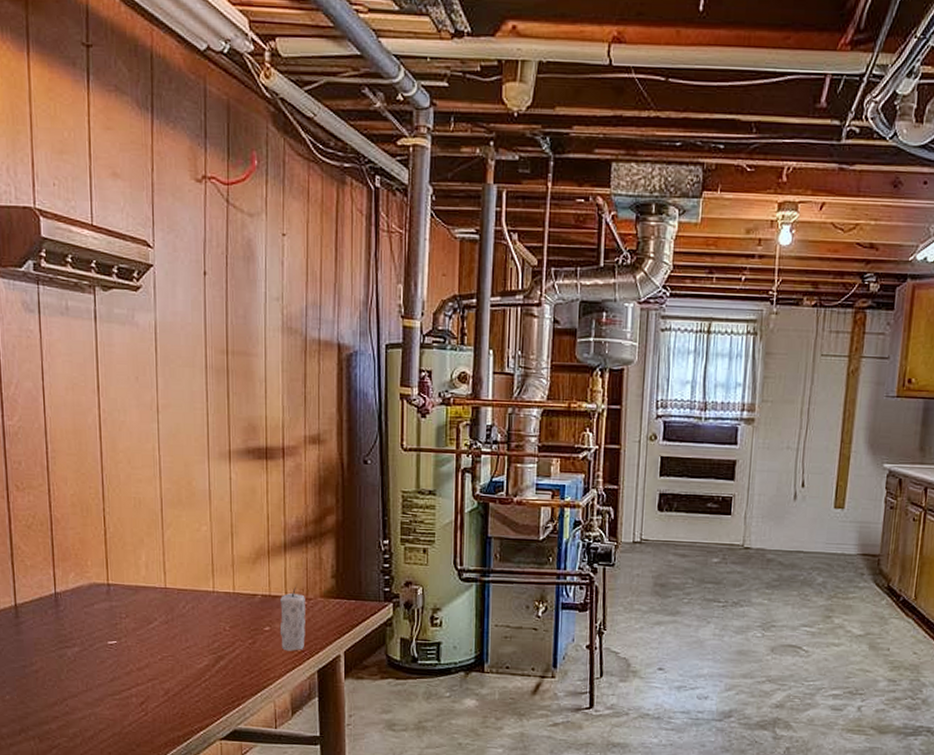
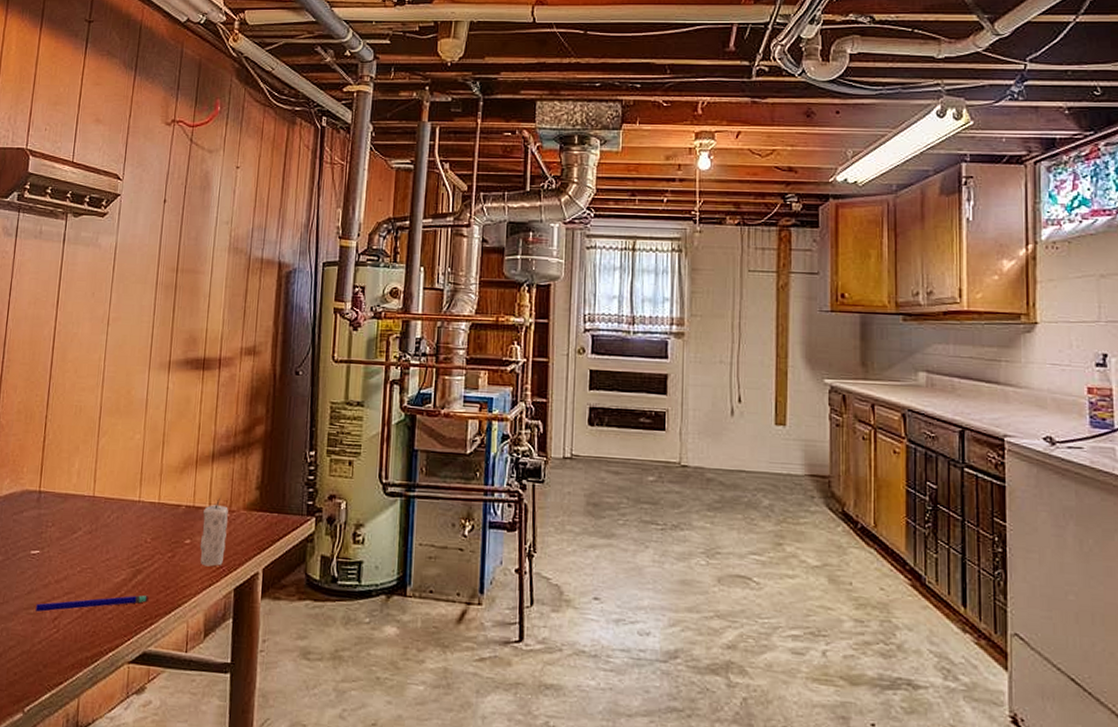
pen: none [121,679,234,698] -> present [36,595,149,613]

